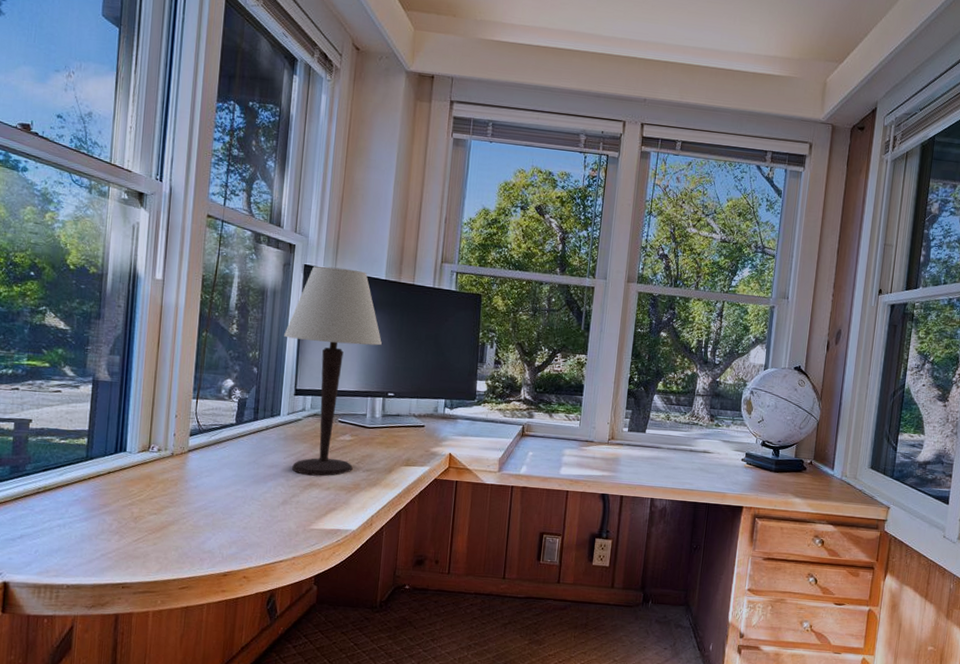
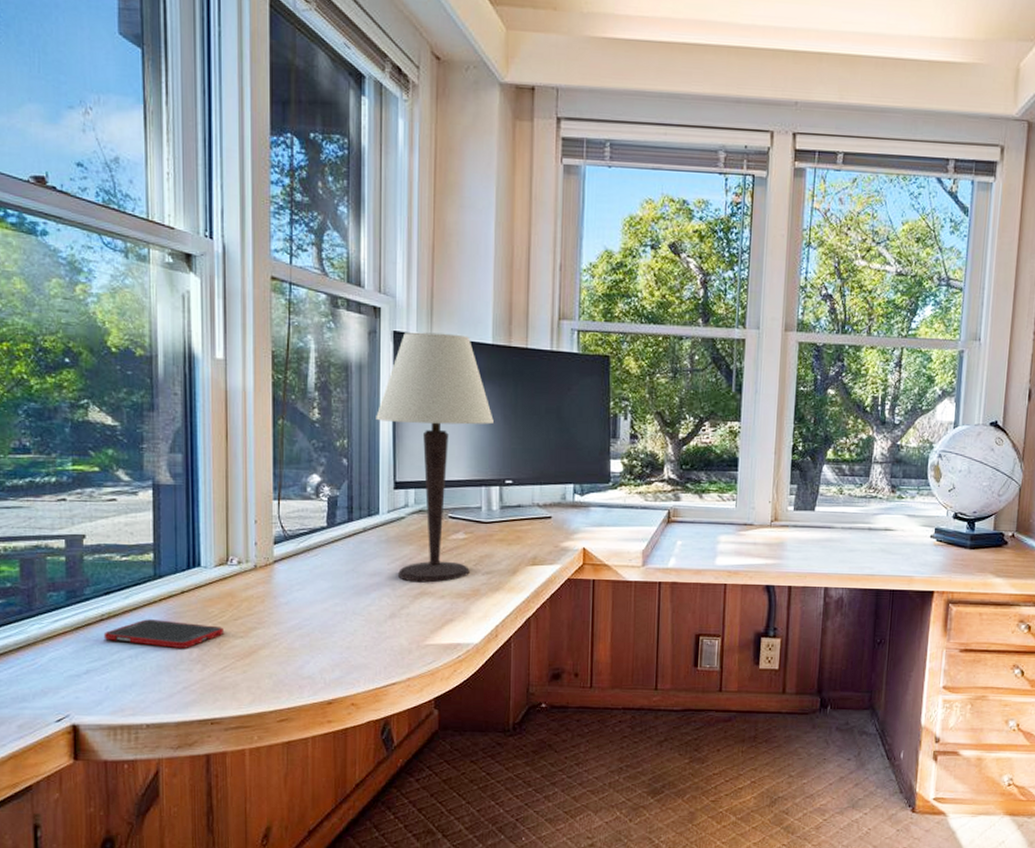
cell phone: none [38,494,140,521] -> present [103,619,223,648]

